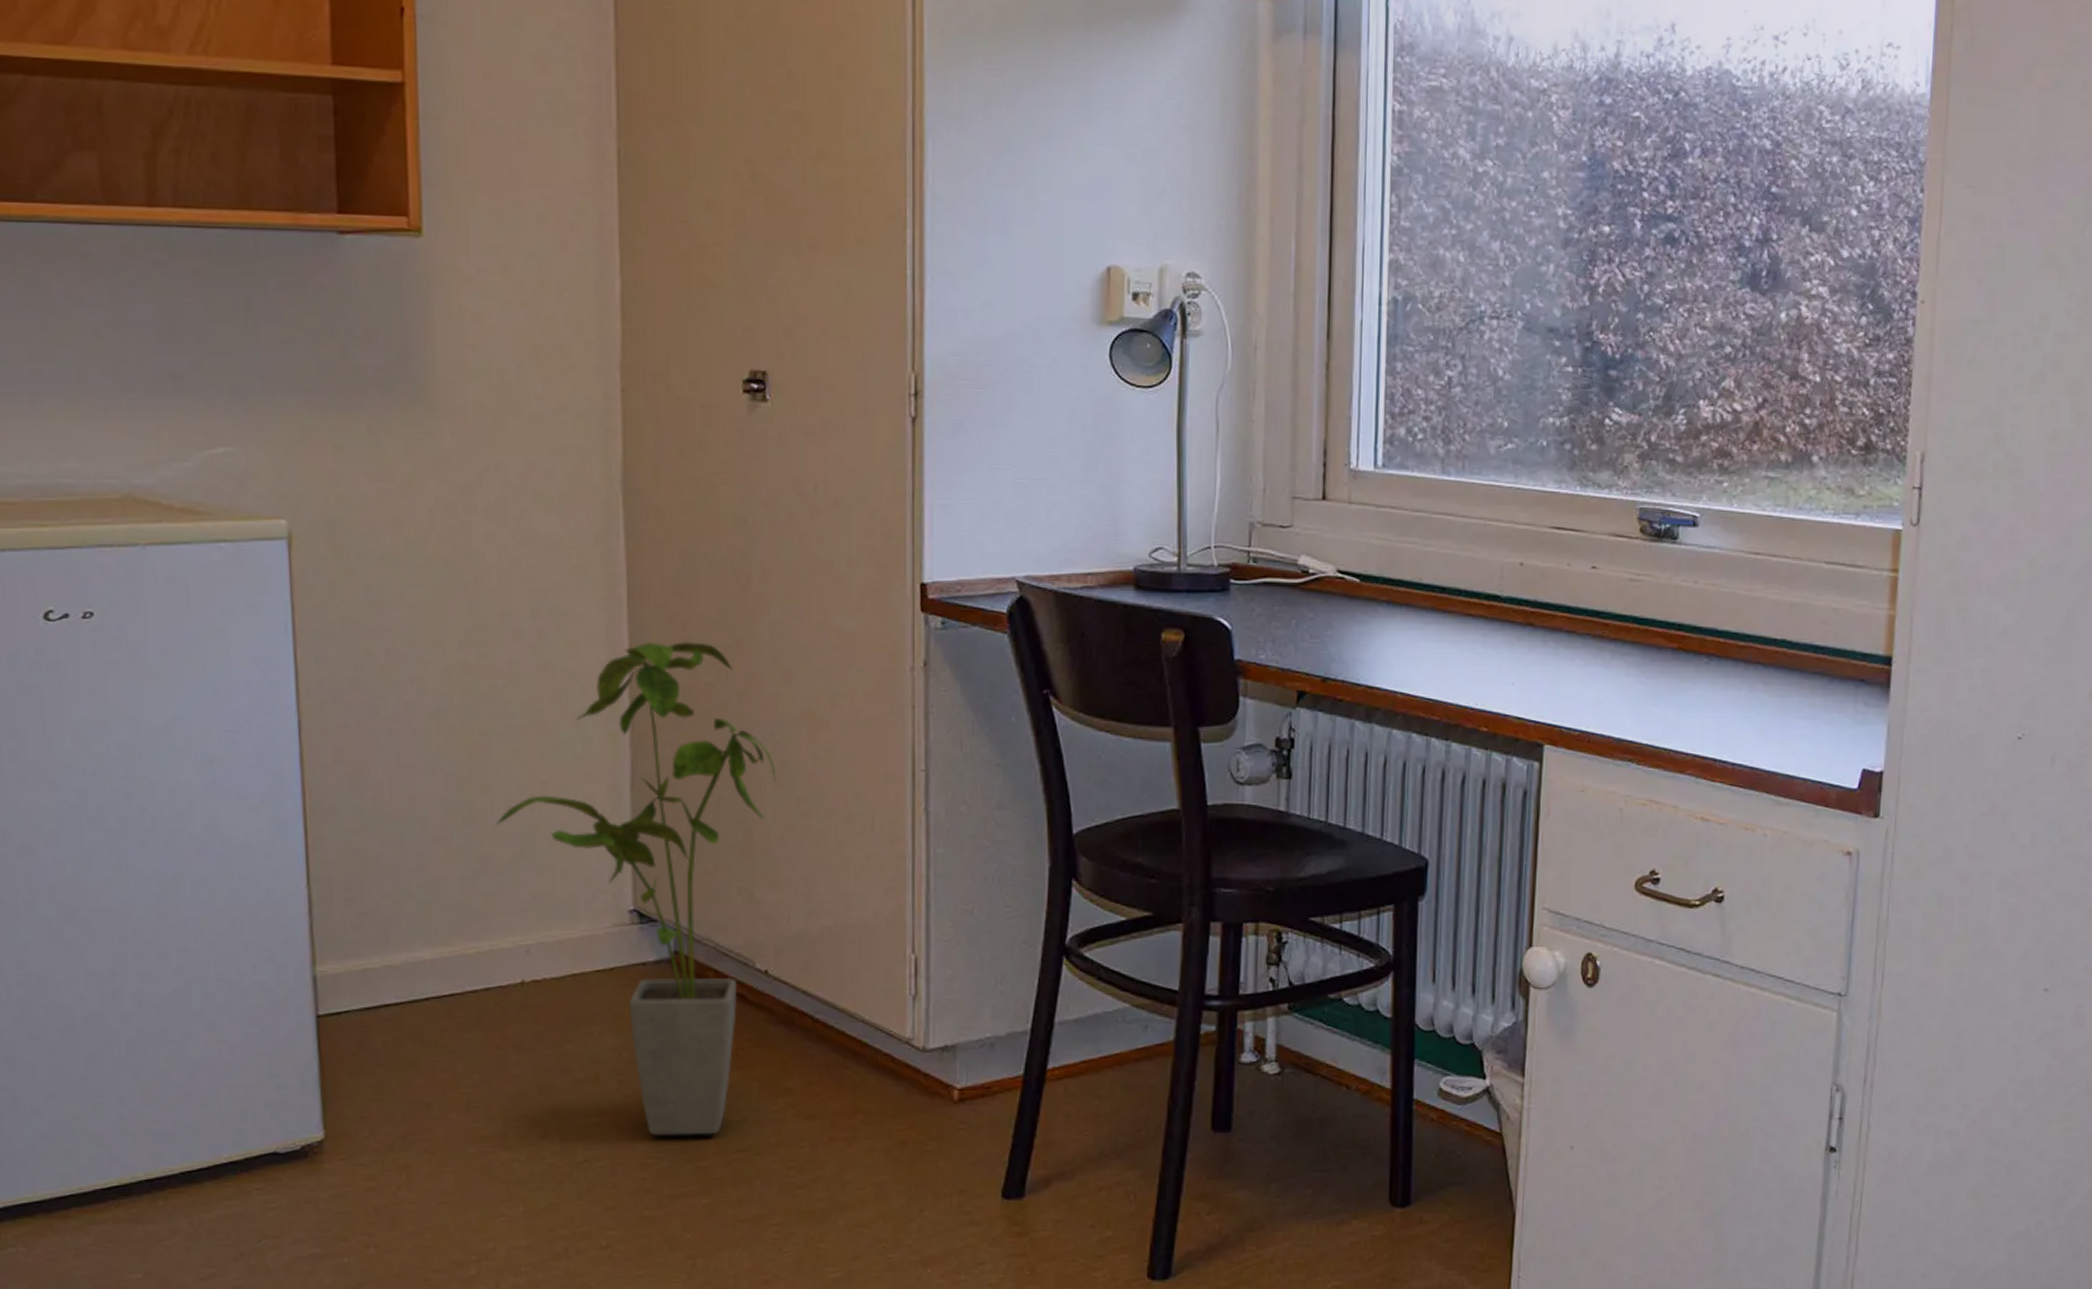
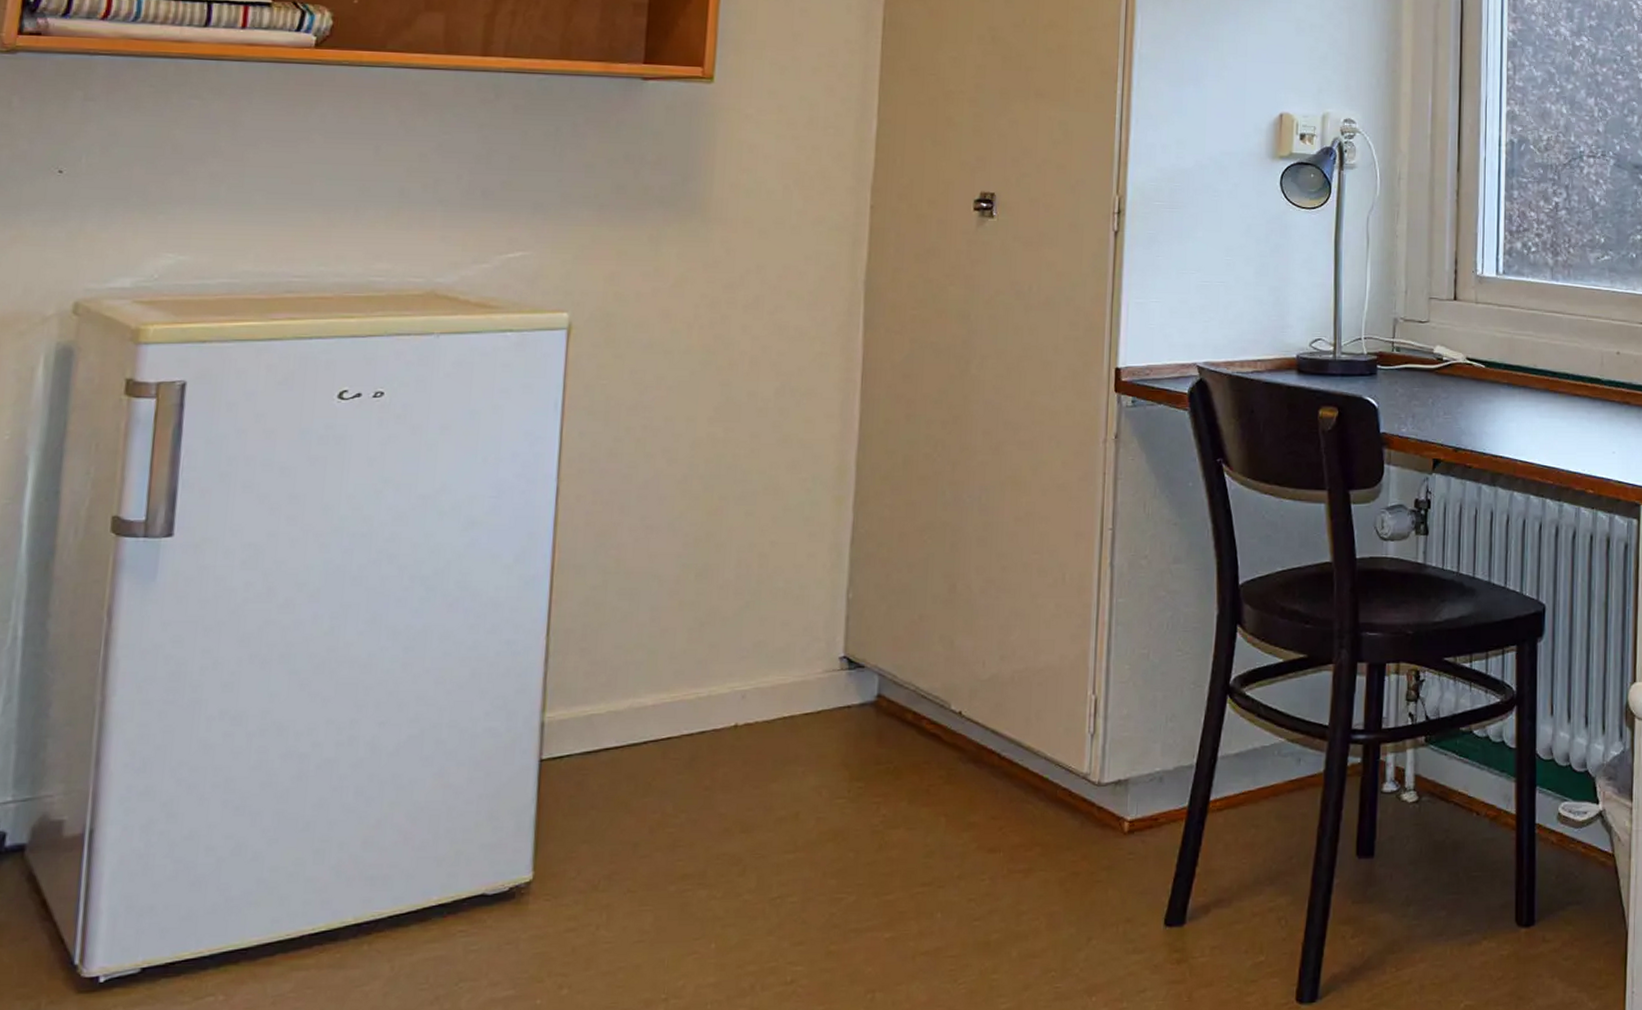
house plant: present [495,640,777,1136] -> none [726,417,981,871]

